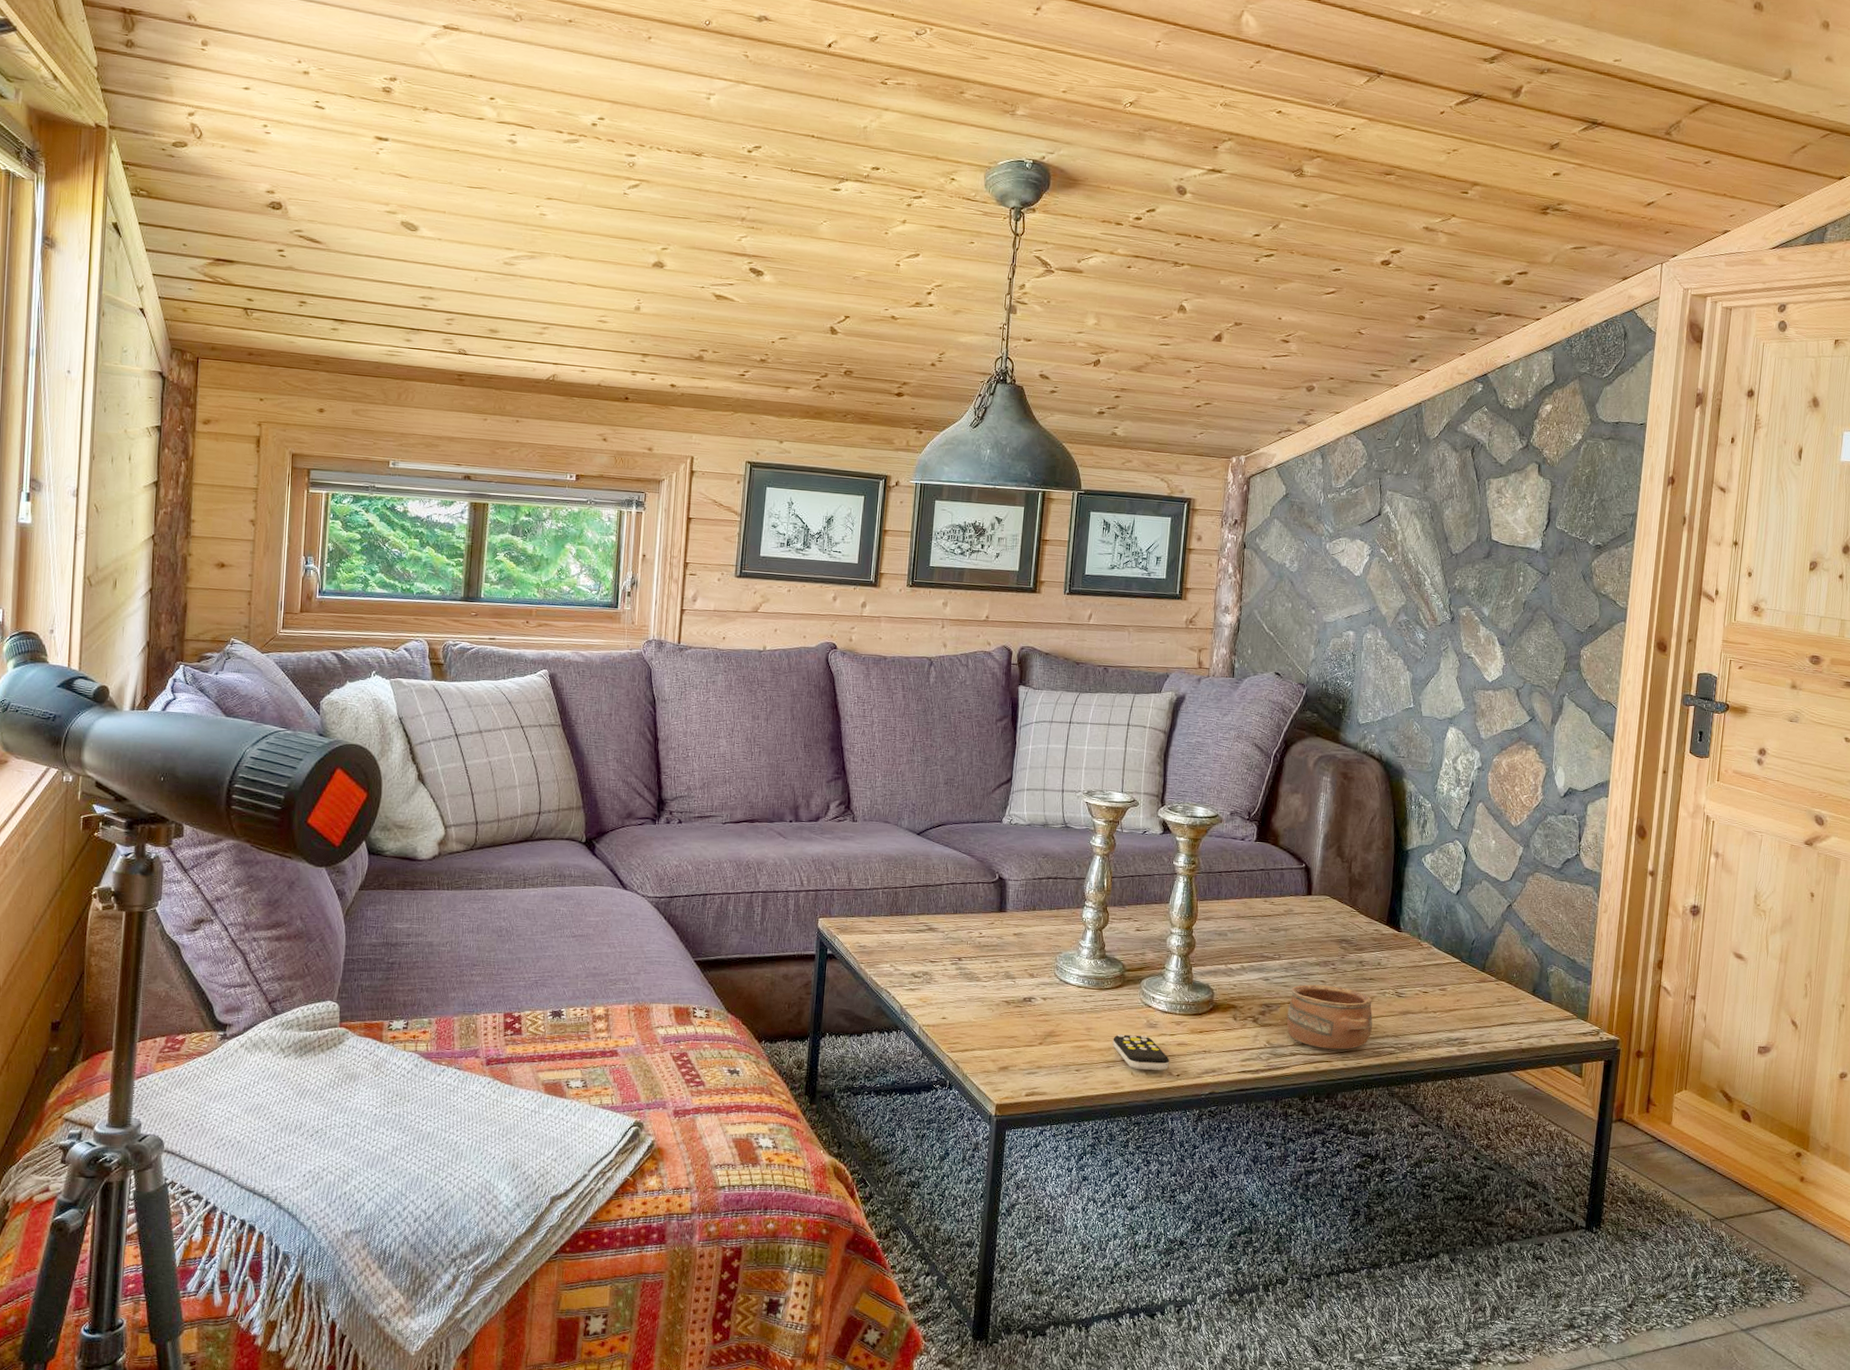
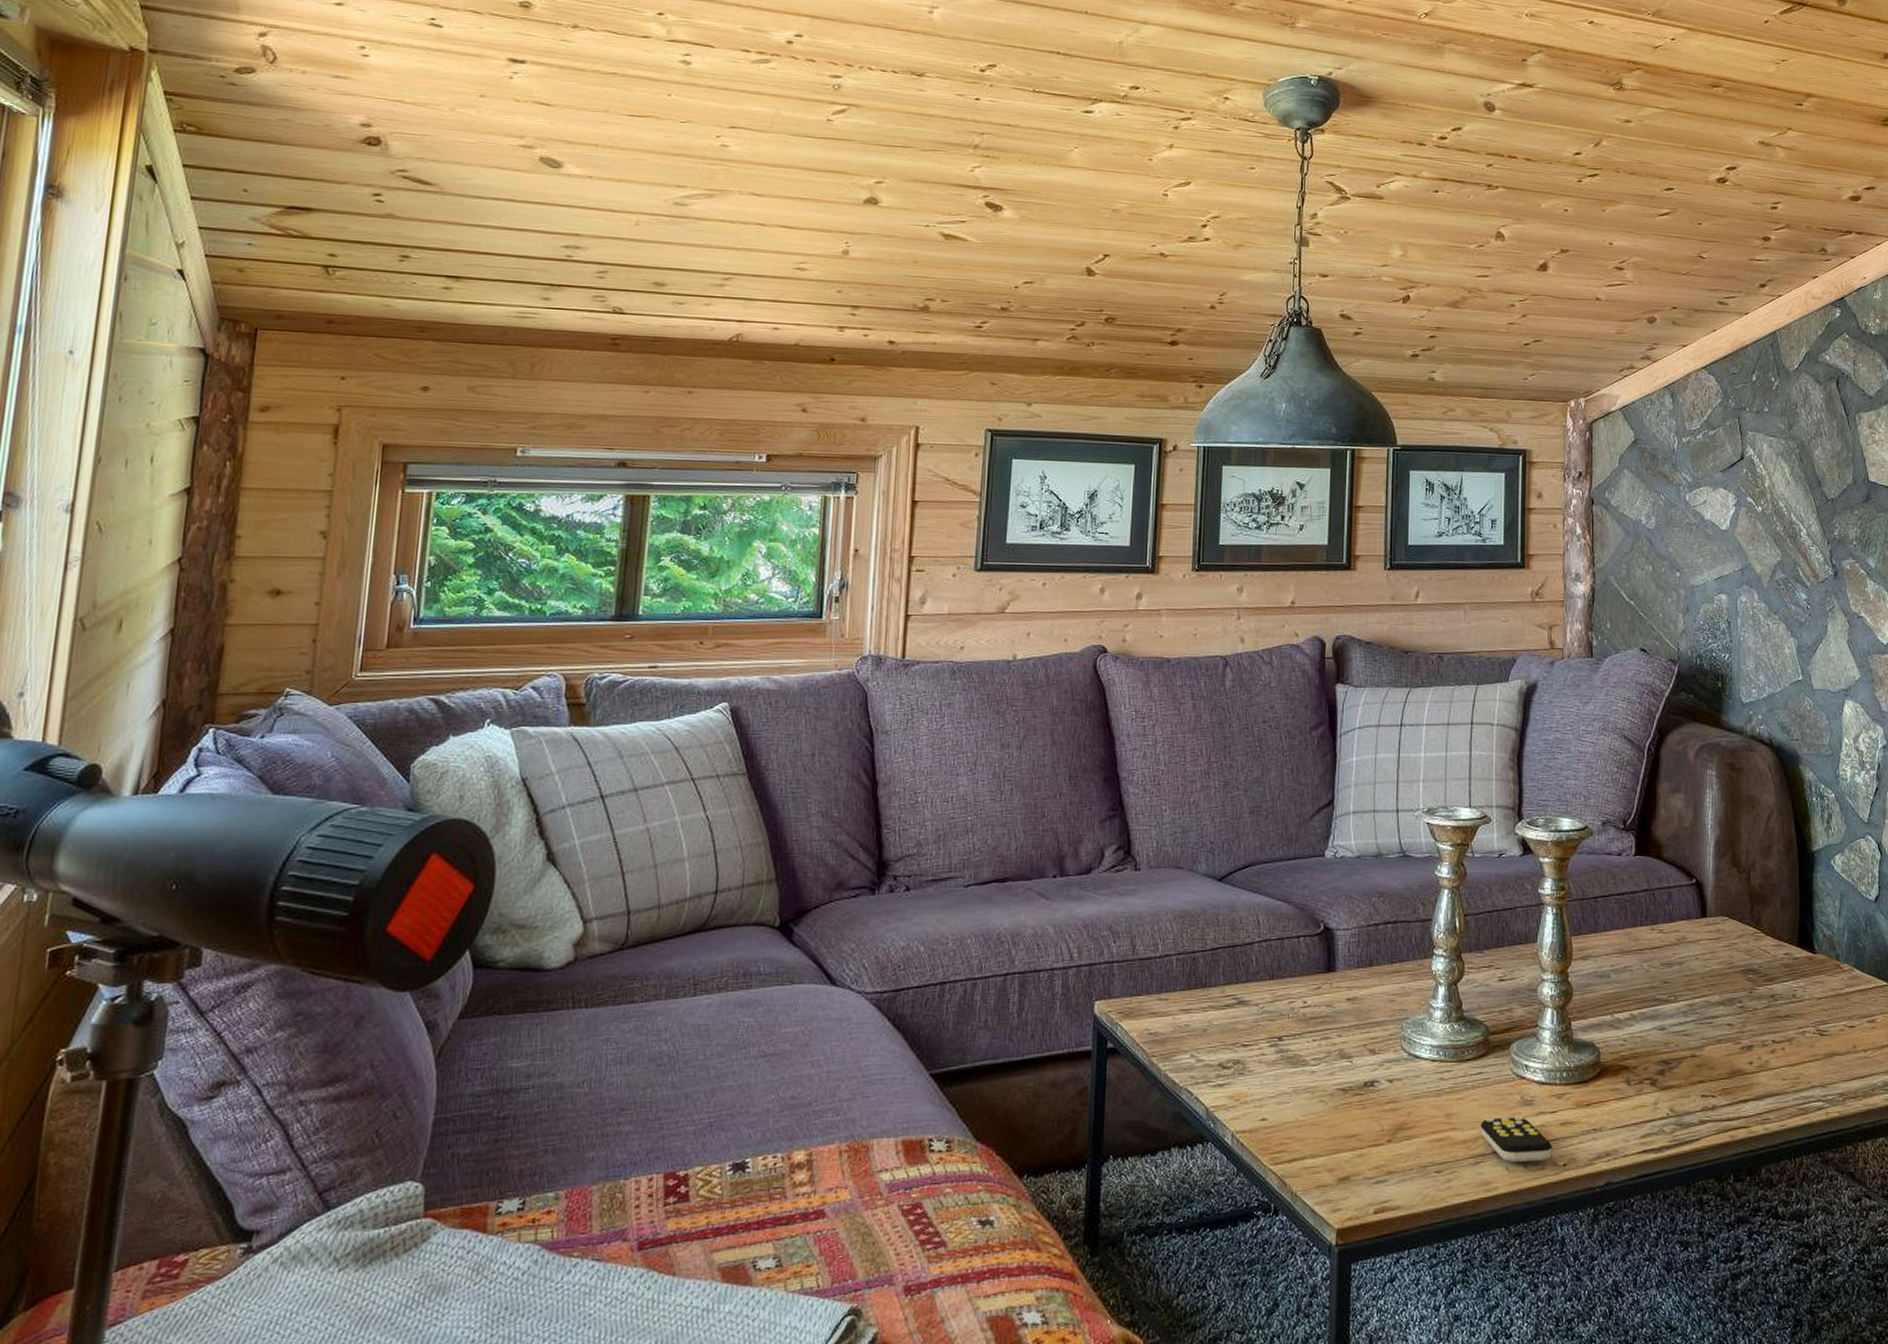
pottery: present [1286,984,1373,1050] -> none [1691,1029,1794,1111]

